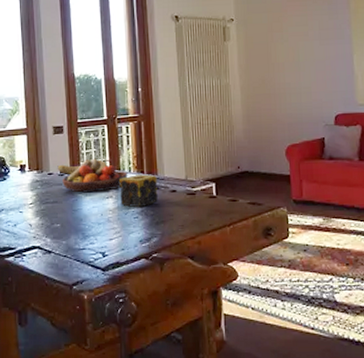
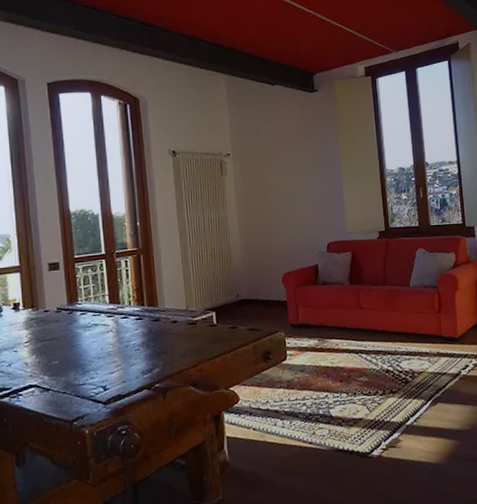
fruit bowl: present [57,158,128,193] -> none [54,293,128,329]
candle: present [119,174,158,208] -> none [119,307,159,340]

